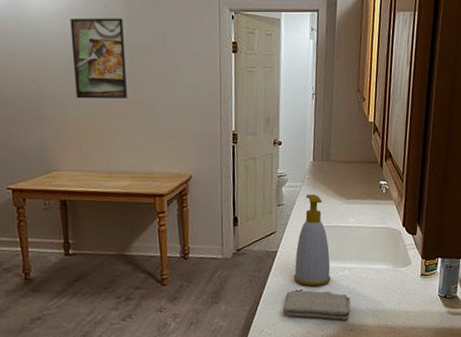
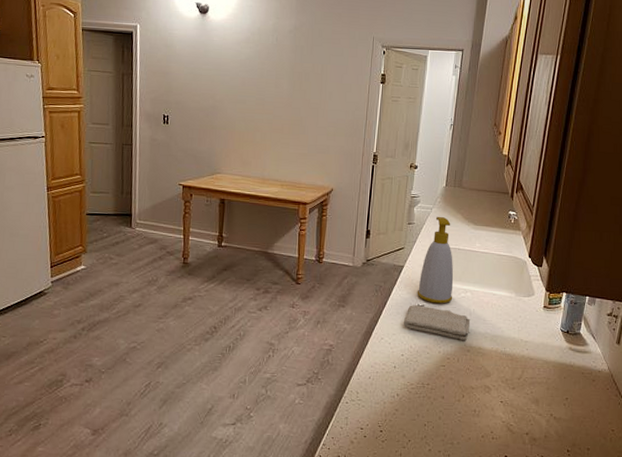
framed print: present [70,17,127,99] -> none [243,47,289,117]

